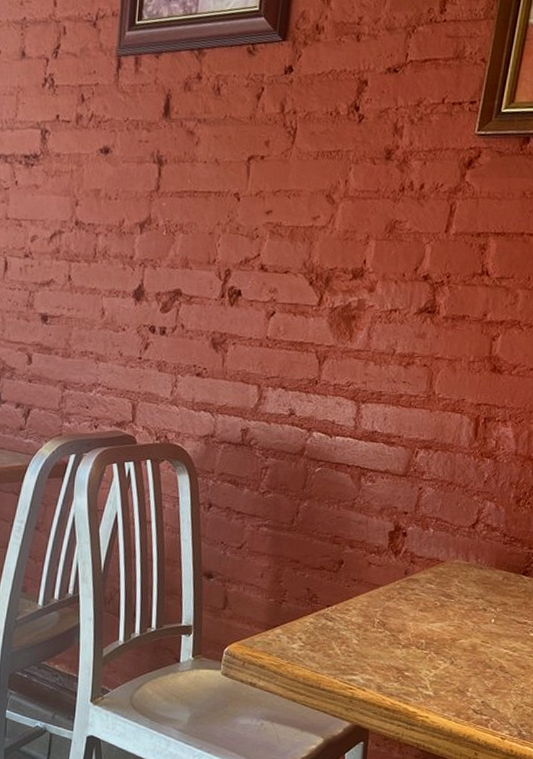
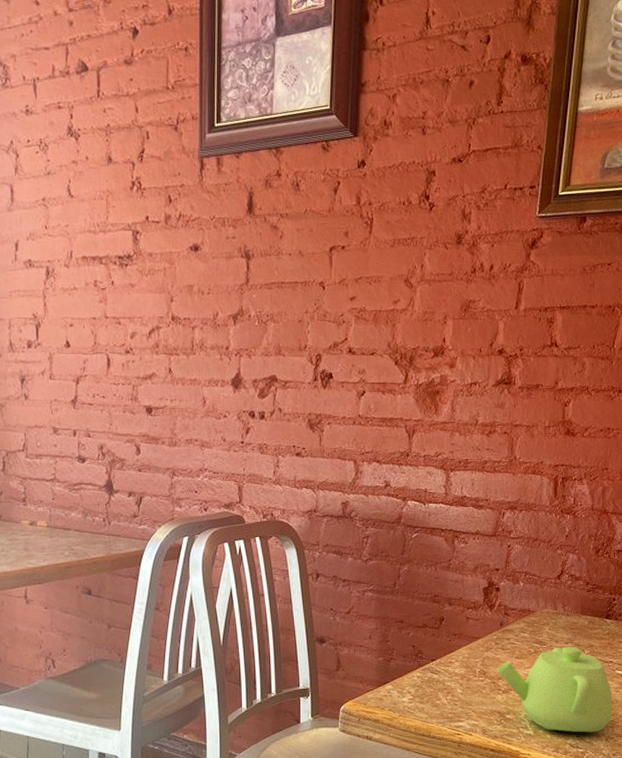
teapot: none [397,602,525,699] -> present [496,646,613,733]

